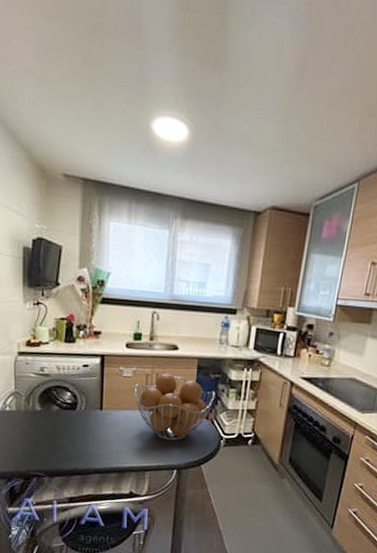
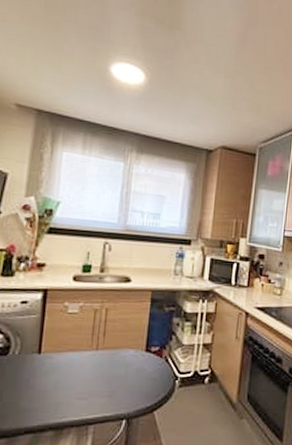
fruit basket: present [134,373,216,441] -> none [80,308,170,385]

